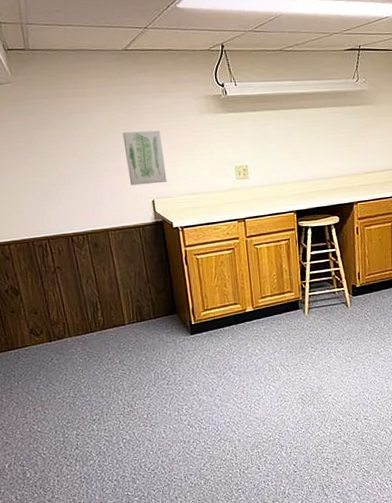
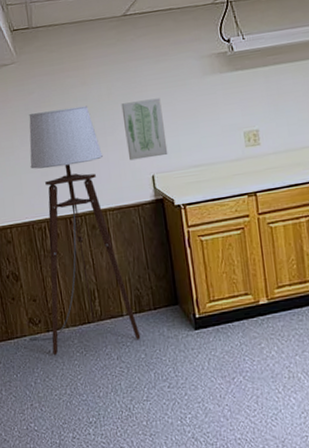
floor lamp: none [26,131,142,362] -> present [27,105,141,355]

